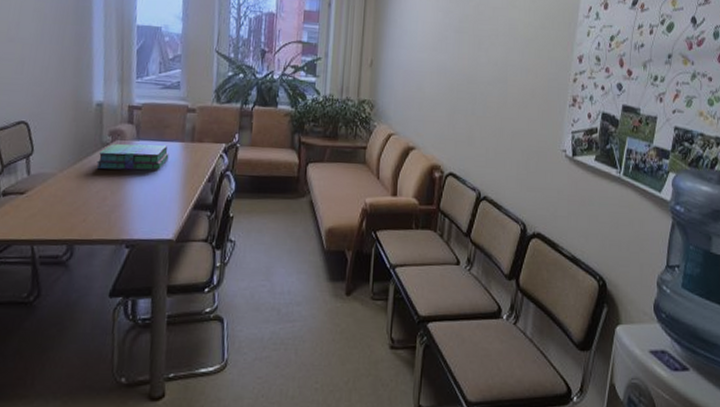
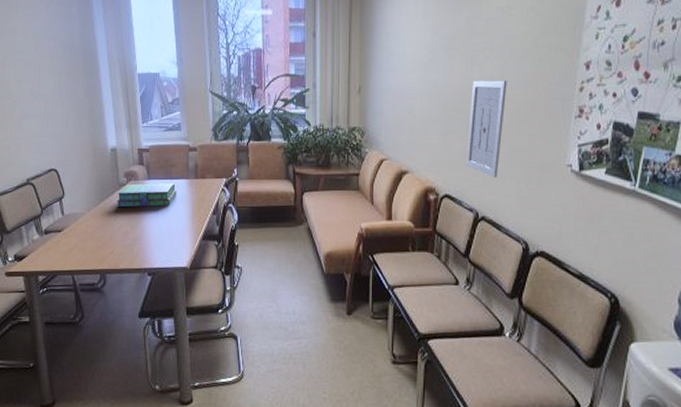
wall art: none [470,63,510,159] -> present [466,80,507,178]

